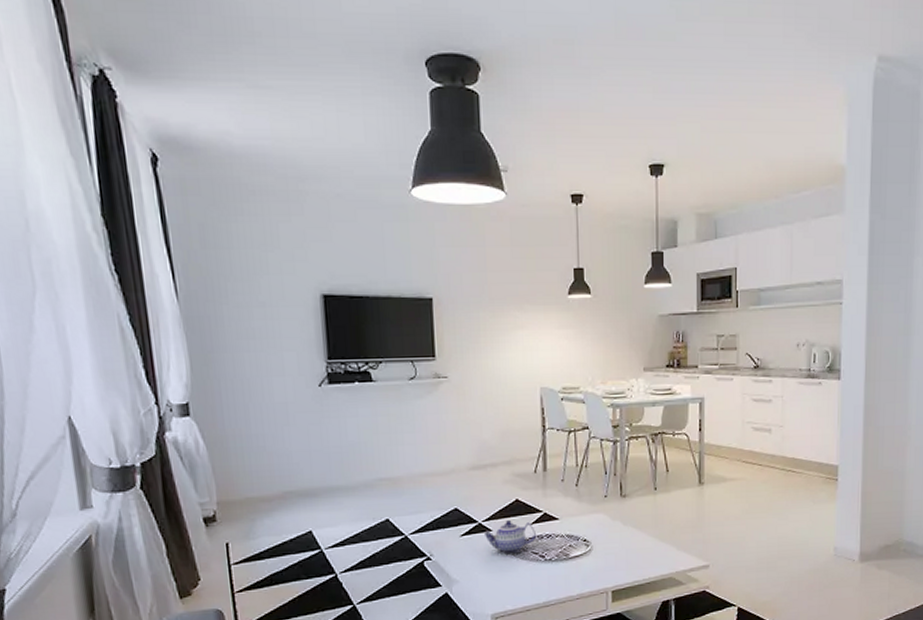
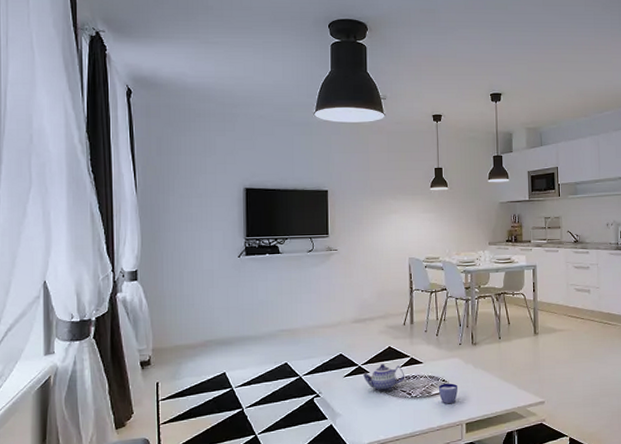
cup: none [578,543,602,569] -> present [438,383,458,404]

